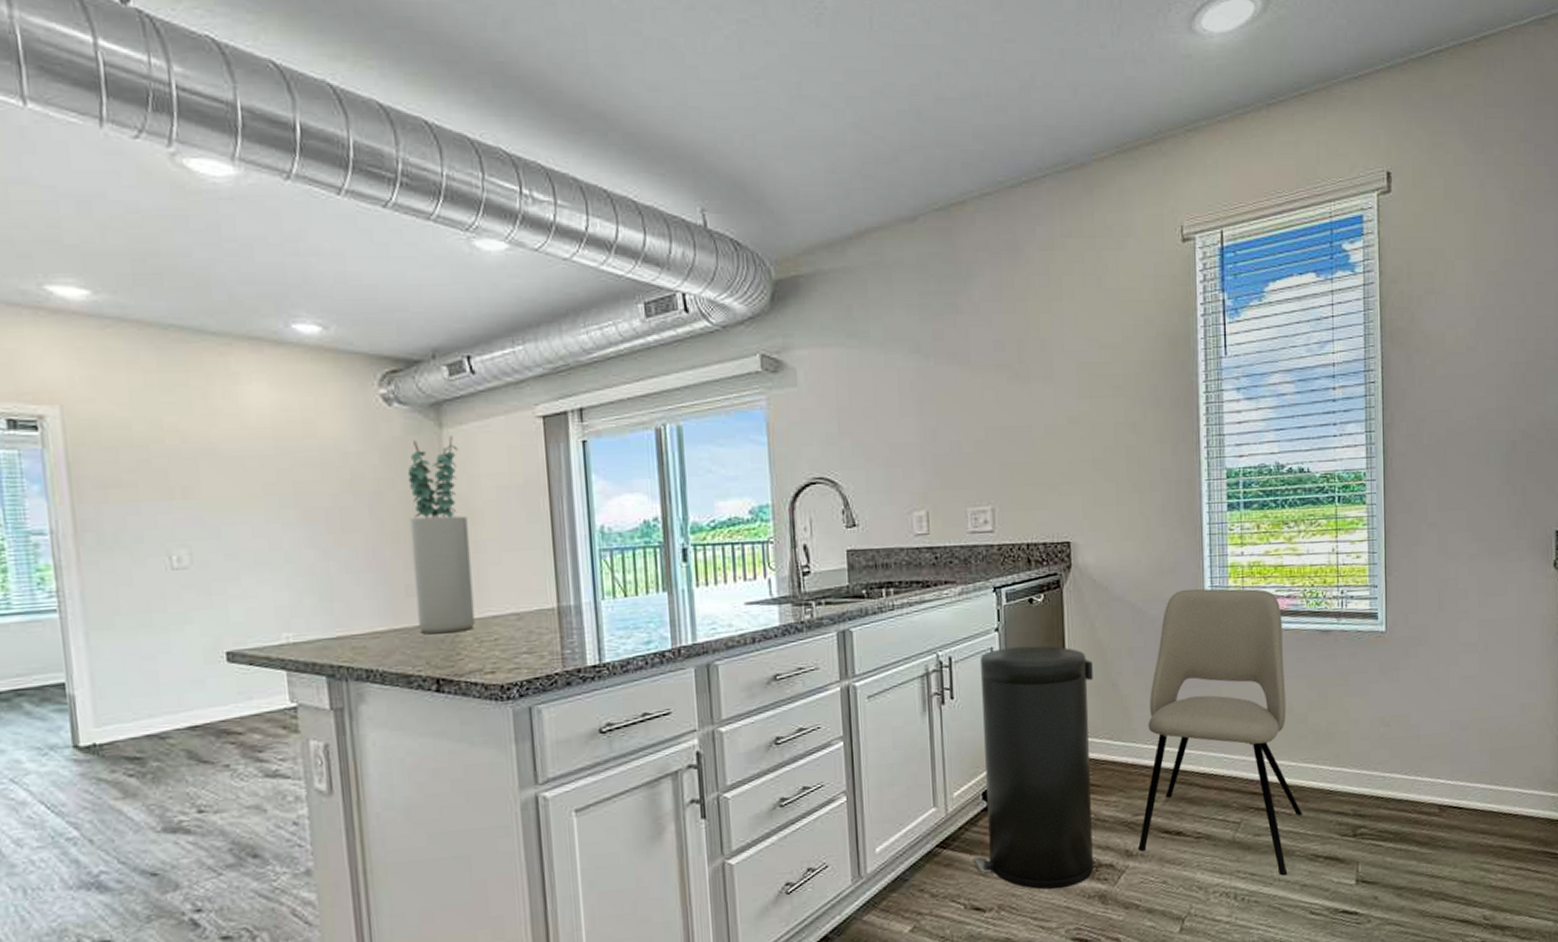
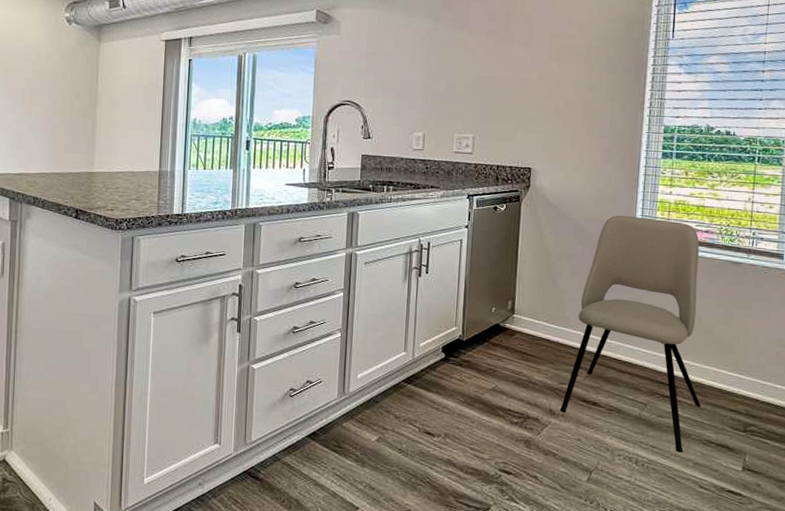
vase: present [407,435,476,635] -> none [70,48,110,180]
pedal bin: present [973,646,1094,889] -> none [429,241,539,429]

